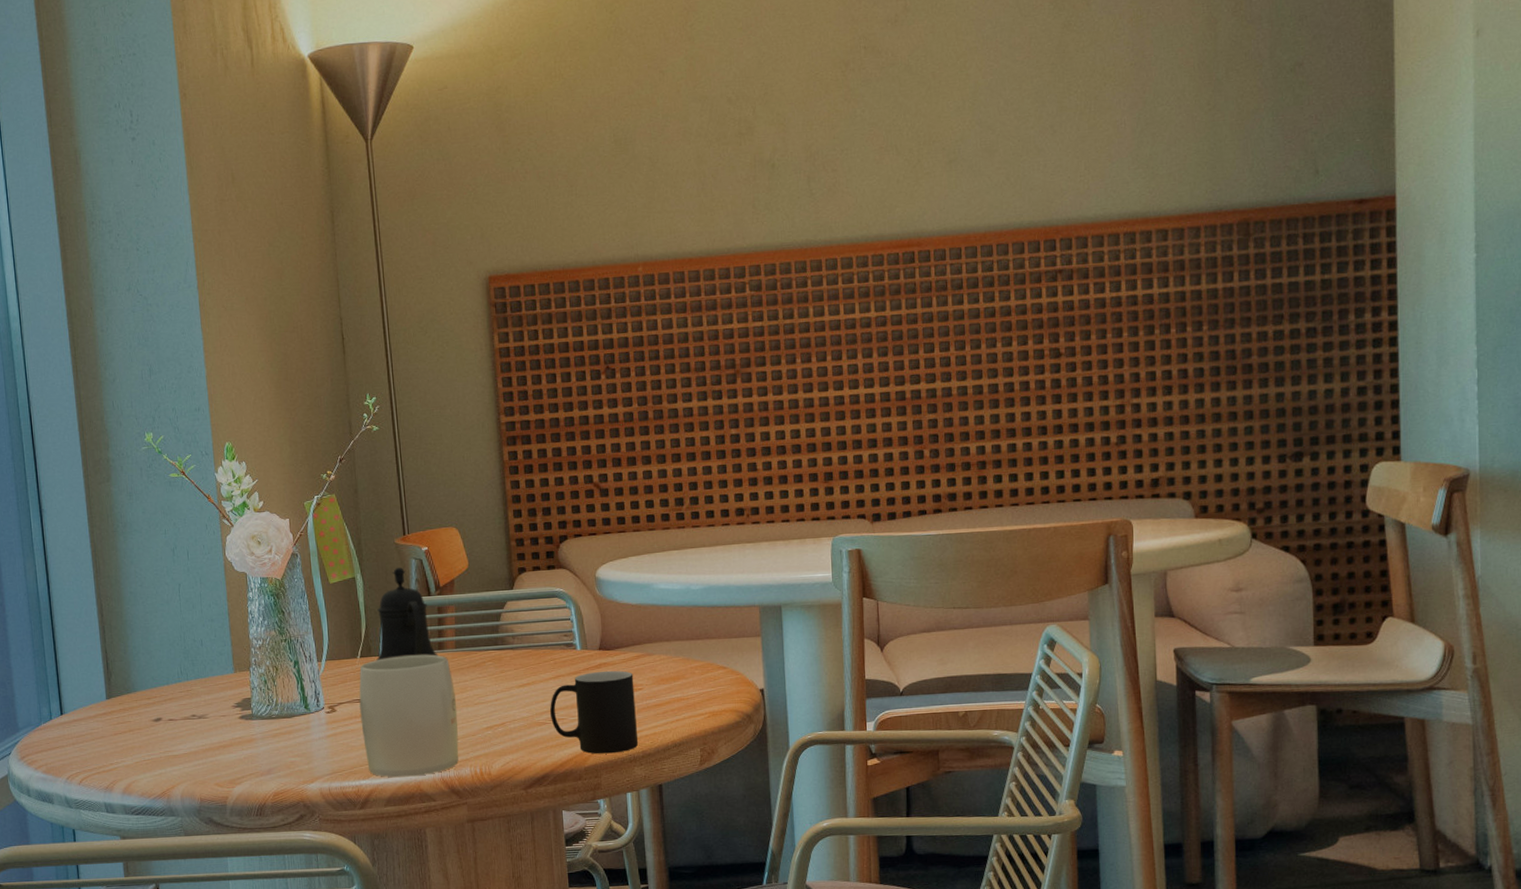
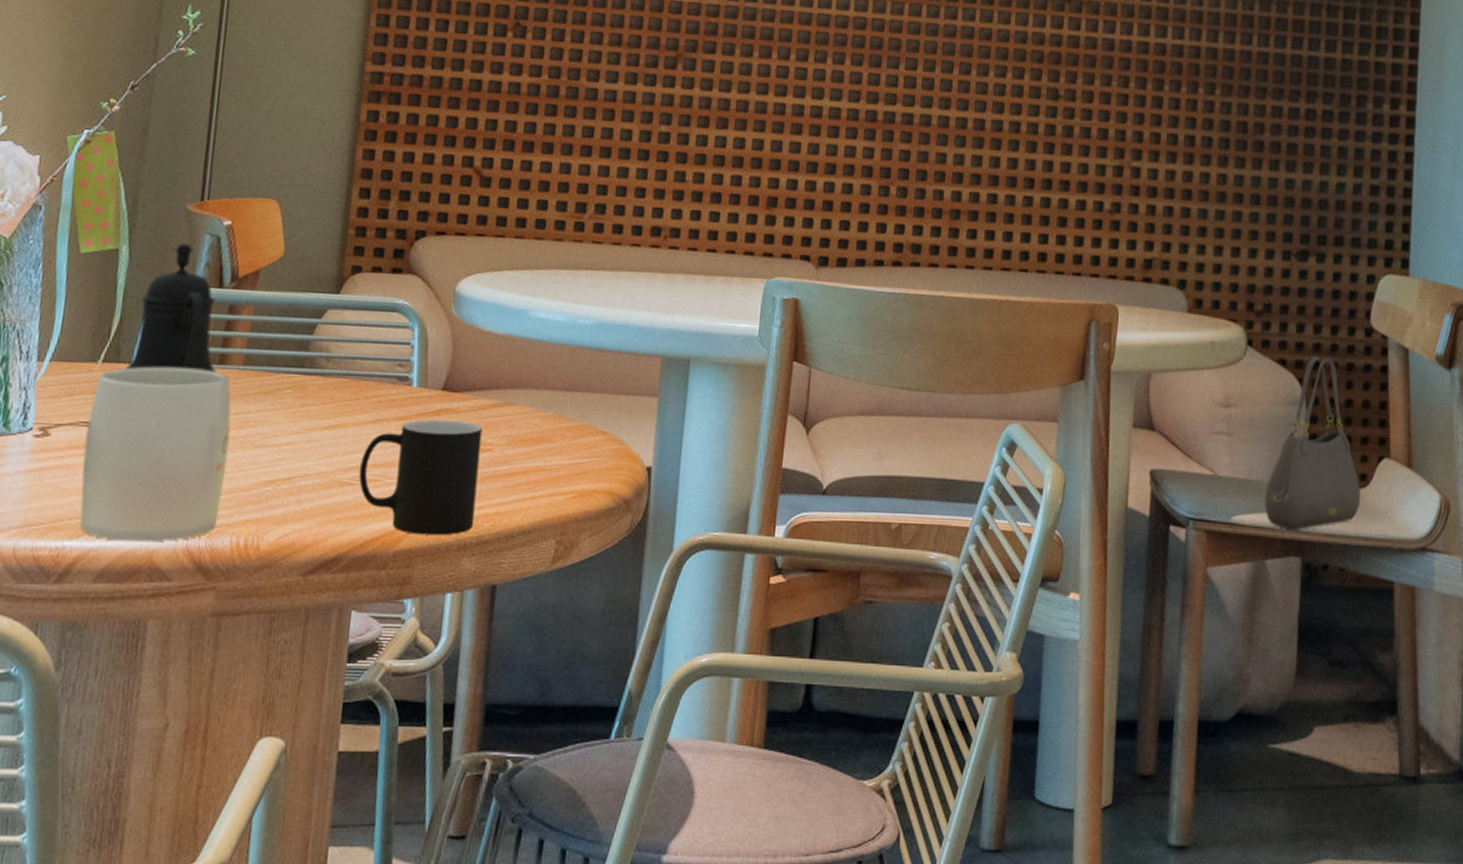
handbag: none [1278,539,1369,684] -> present [1264,356,1361,530]

